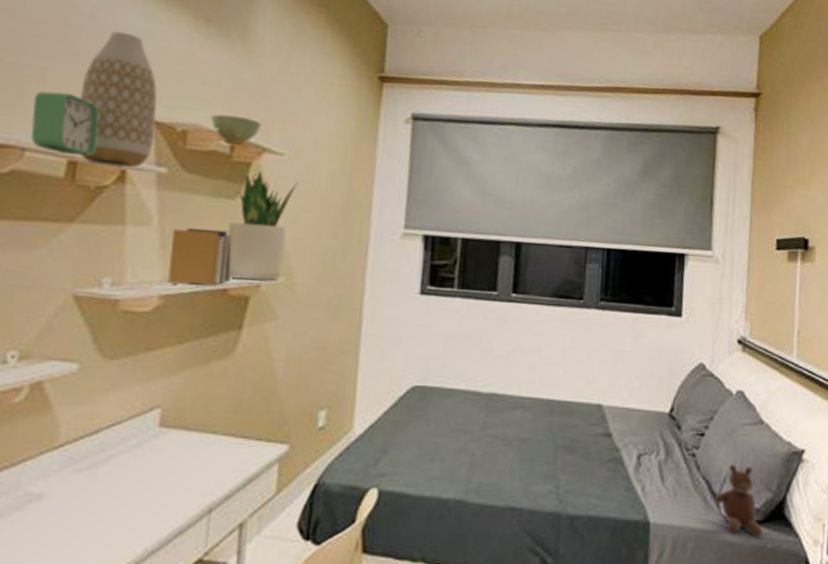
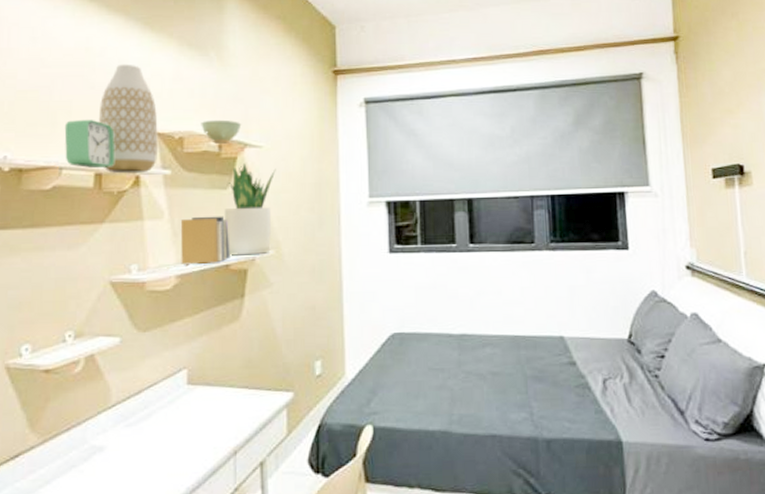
teddy bear: present [714,465,763,537] -> none [682,382,734,450]

